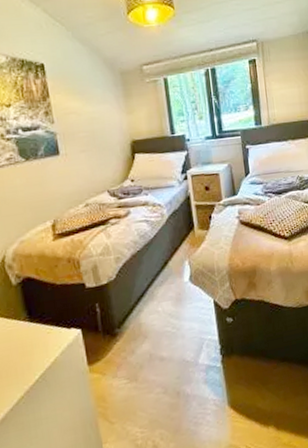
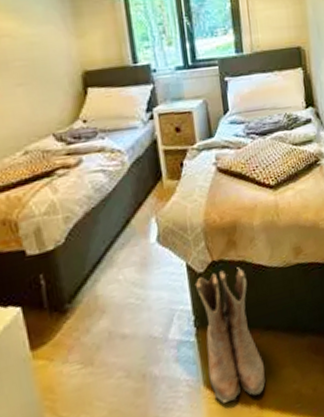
boots: none [221,305,282,423] -> present [194,267,266,404]

